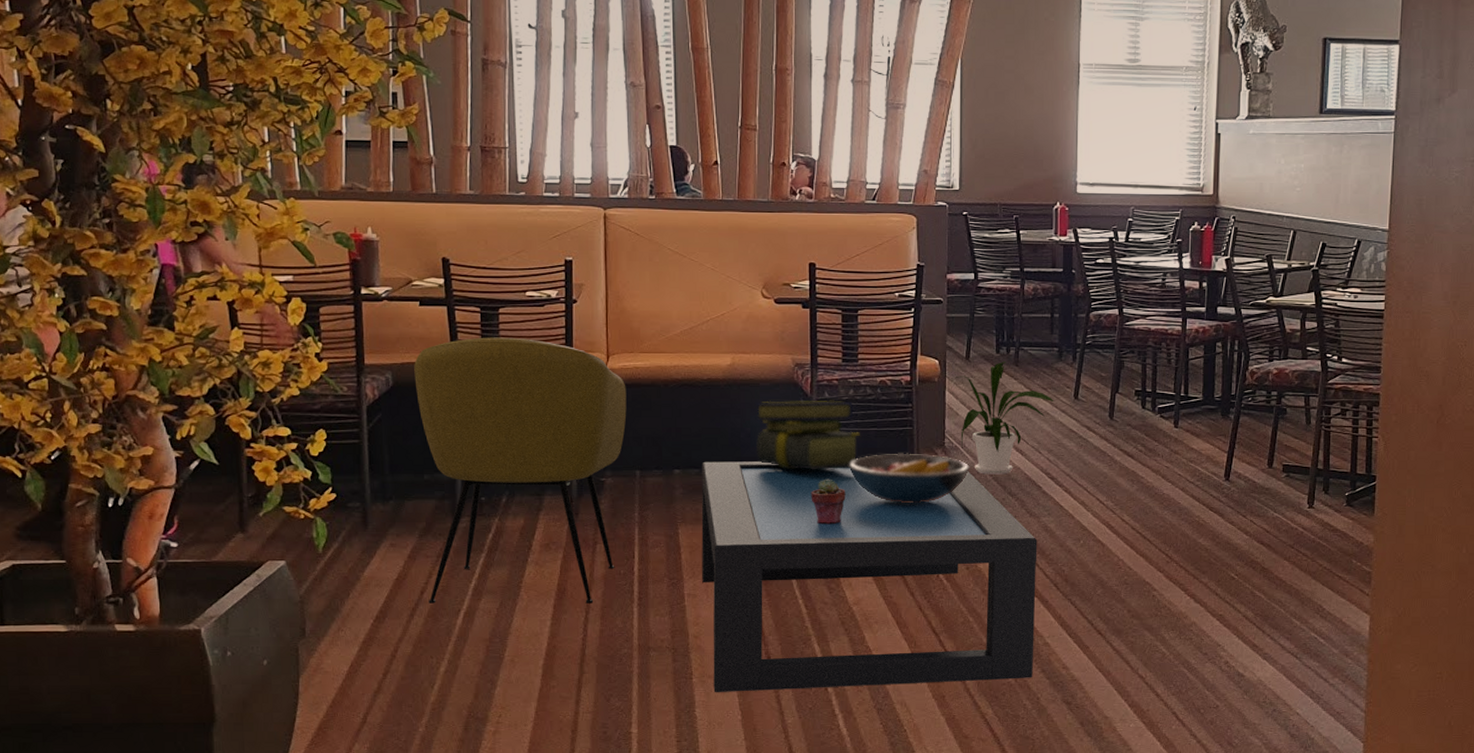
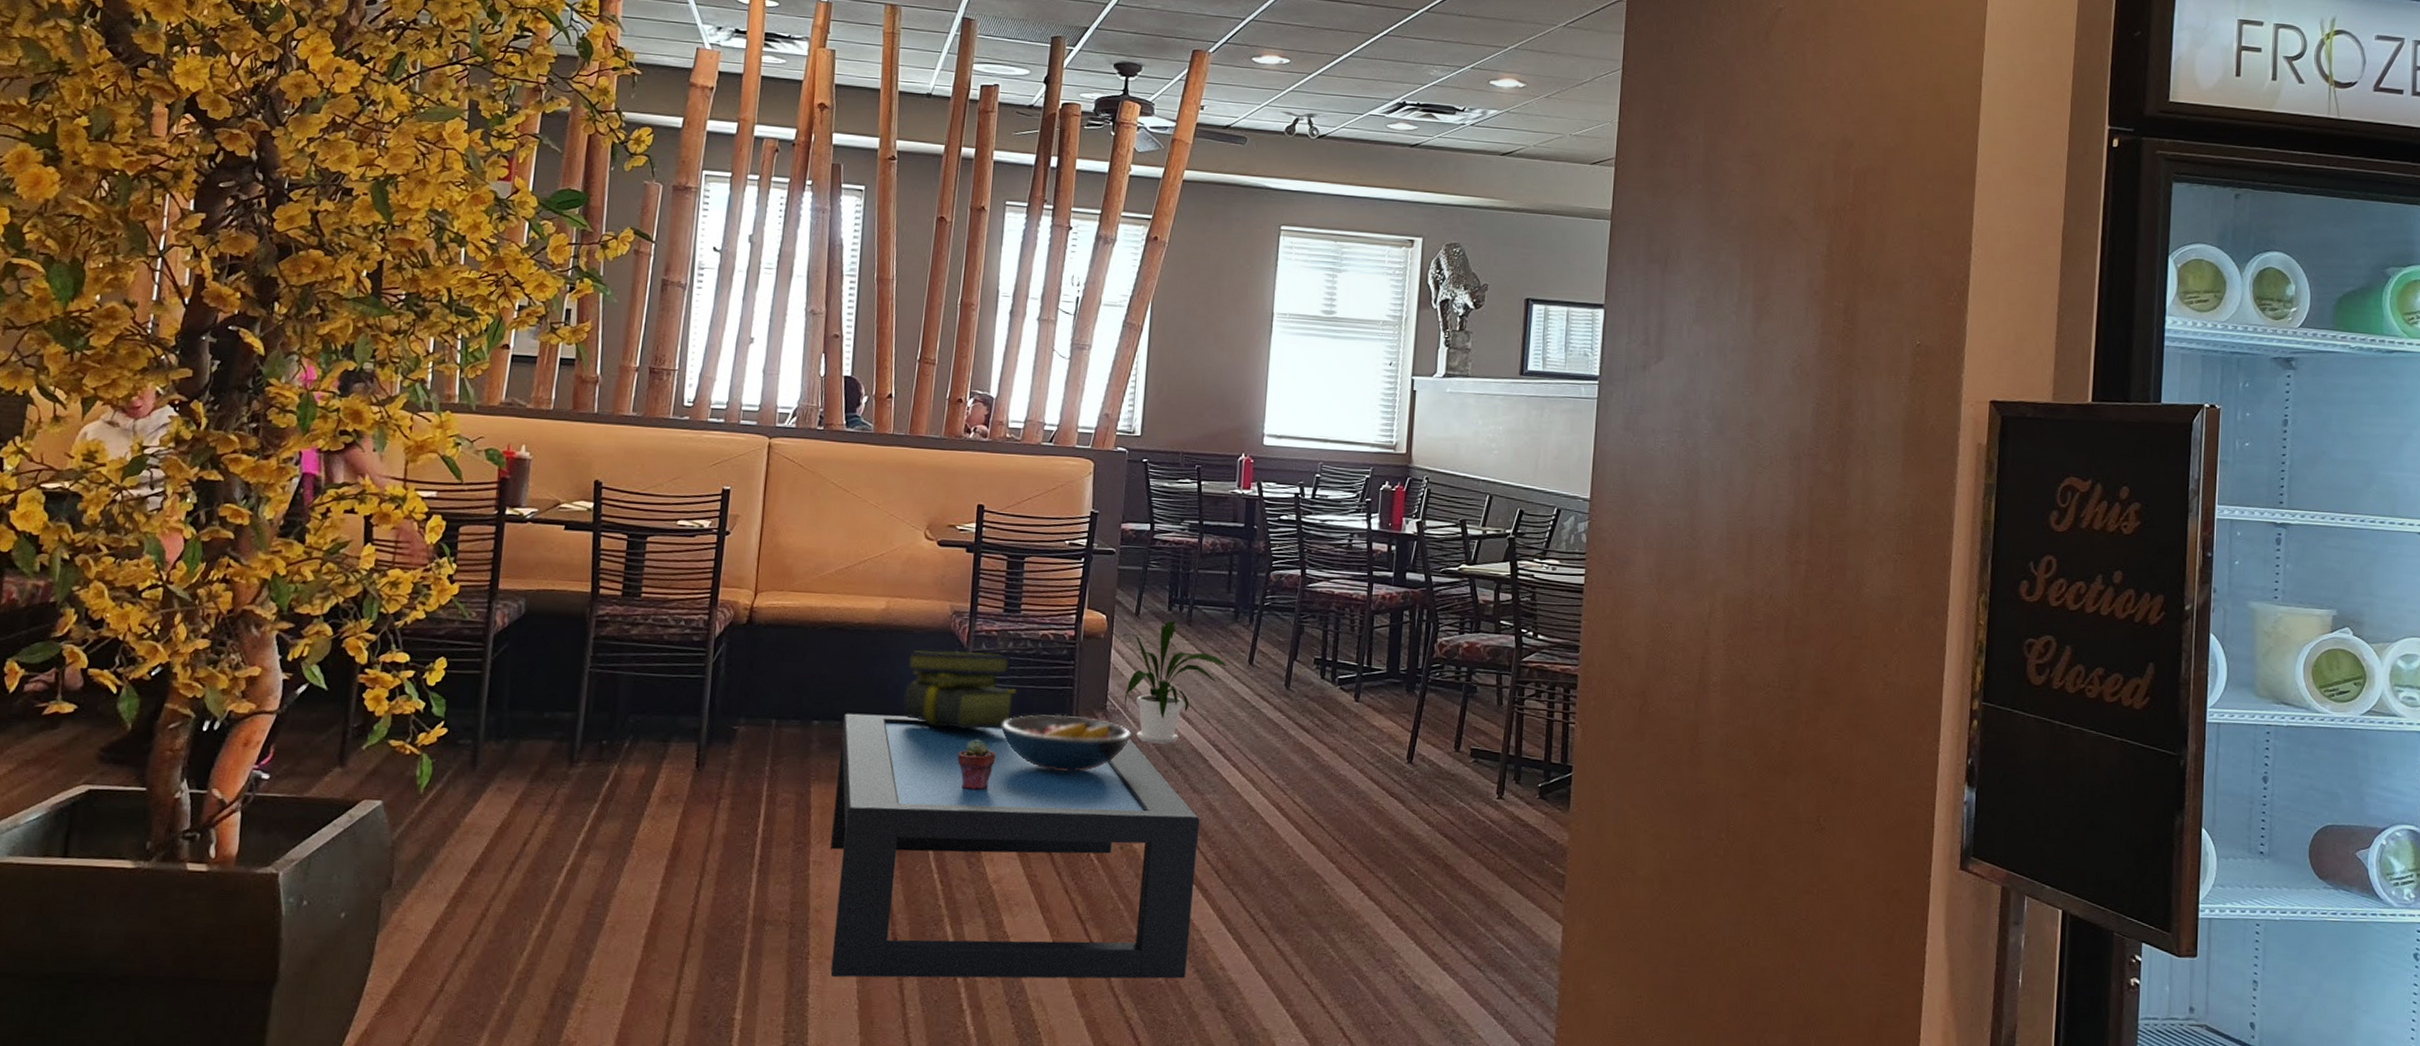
armchair: present [414,337,627,604] -> none [530,566,772,866]

